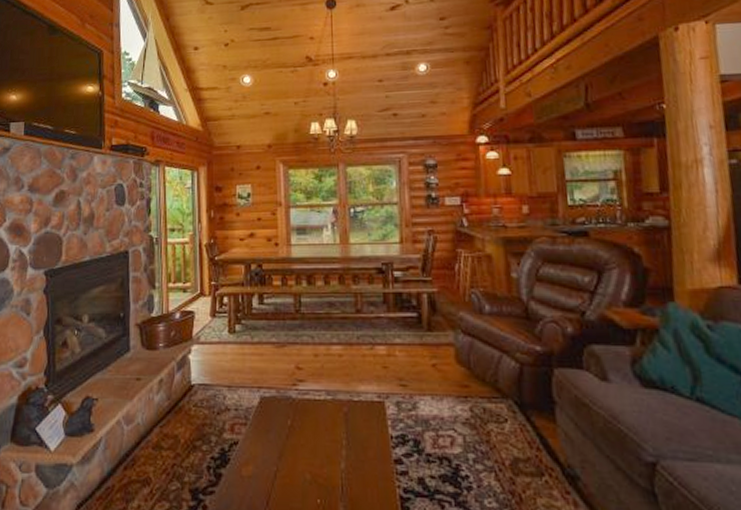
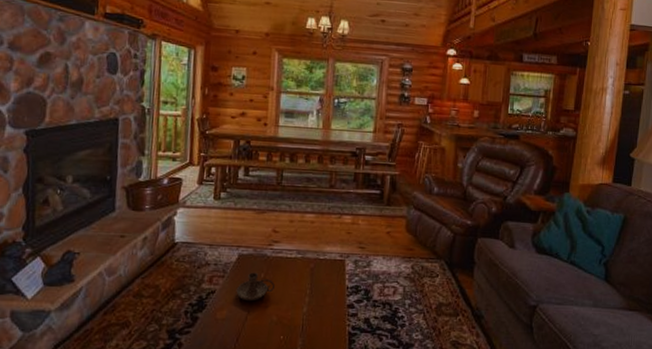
candle holder: none [261,418,305,455] -> present [236,272,276,302]

